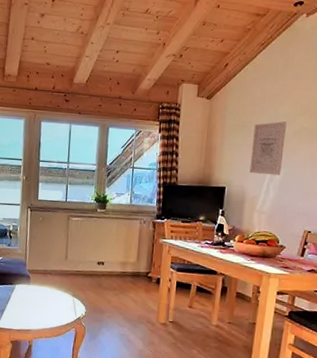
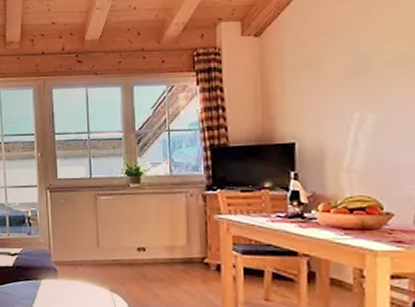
wall art: present [249,121,286,176] -> none [325,51,373,123]

